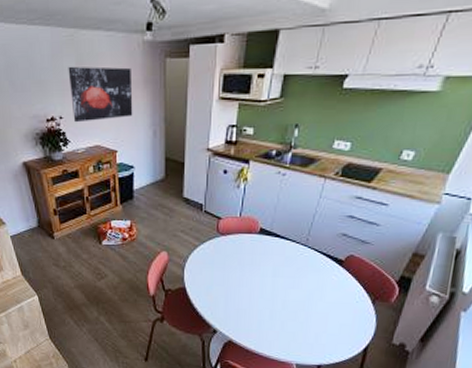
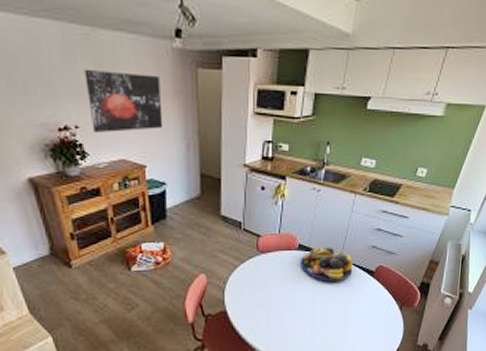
fruit bowl: none [260,232,320,268] -> present [300,246,353,281]

